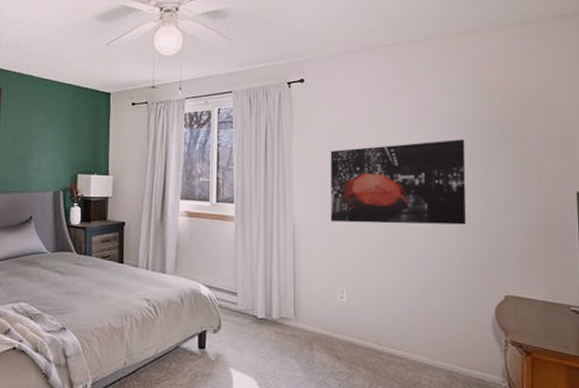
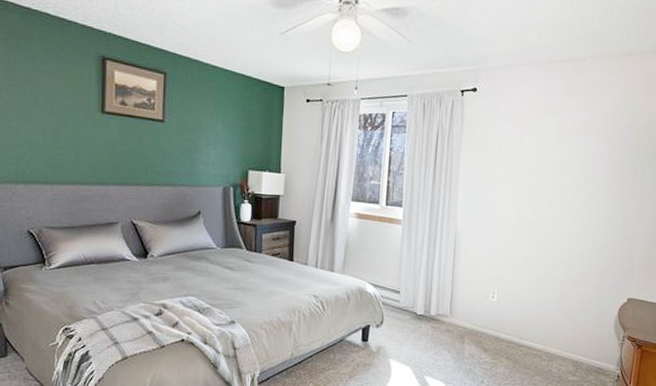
wall art: present [330,139,467,225] -> none [489,157,613,236]

